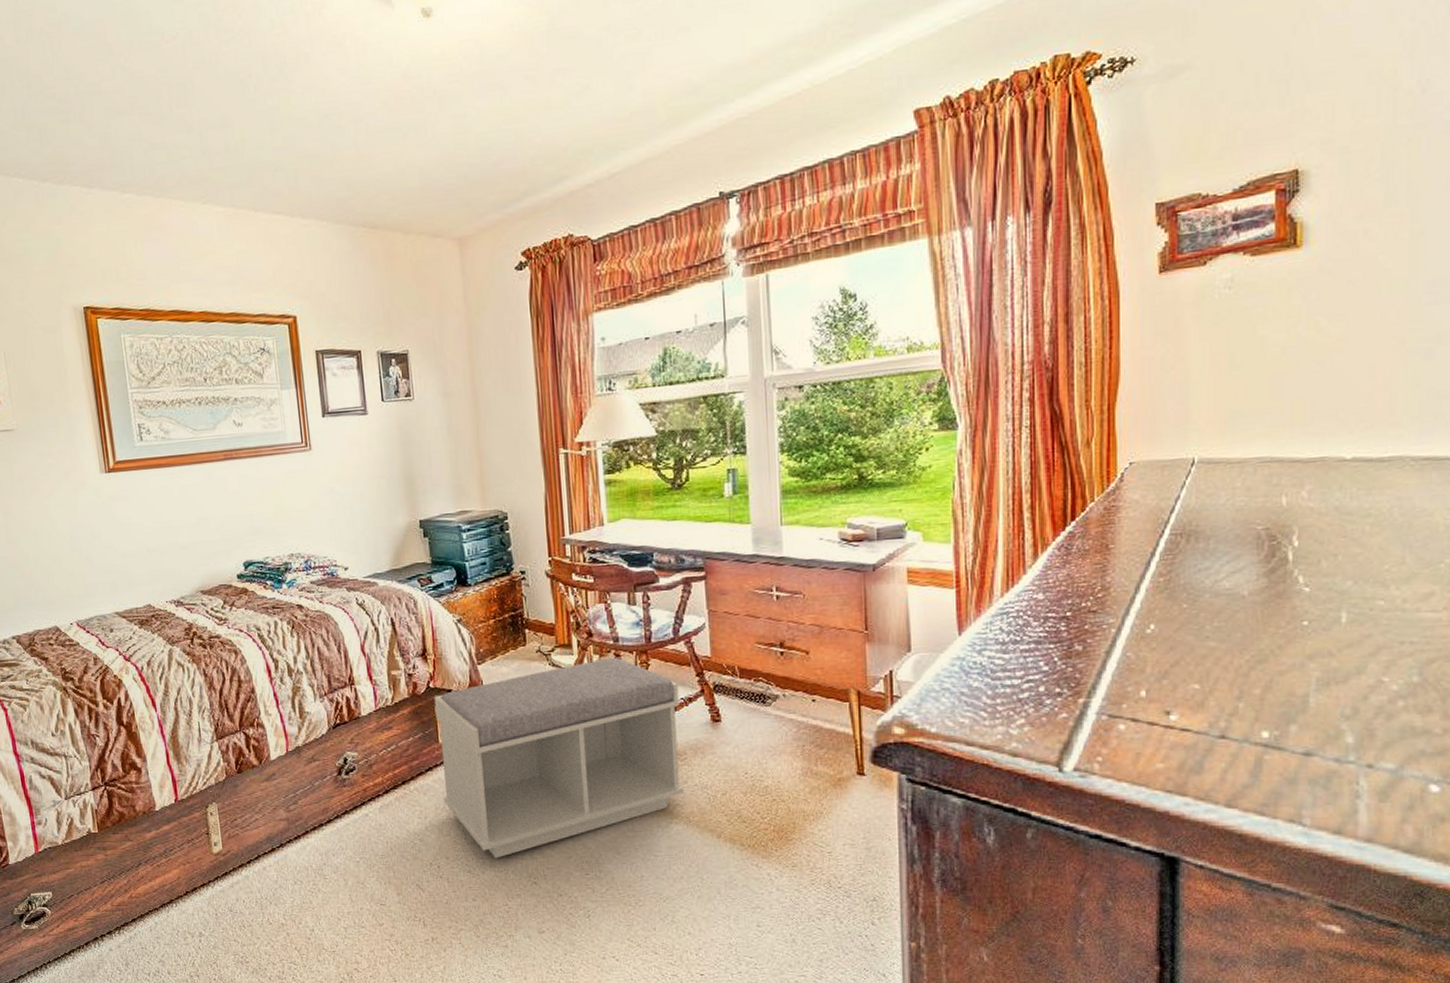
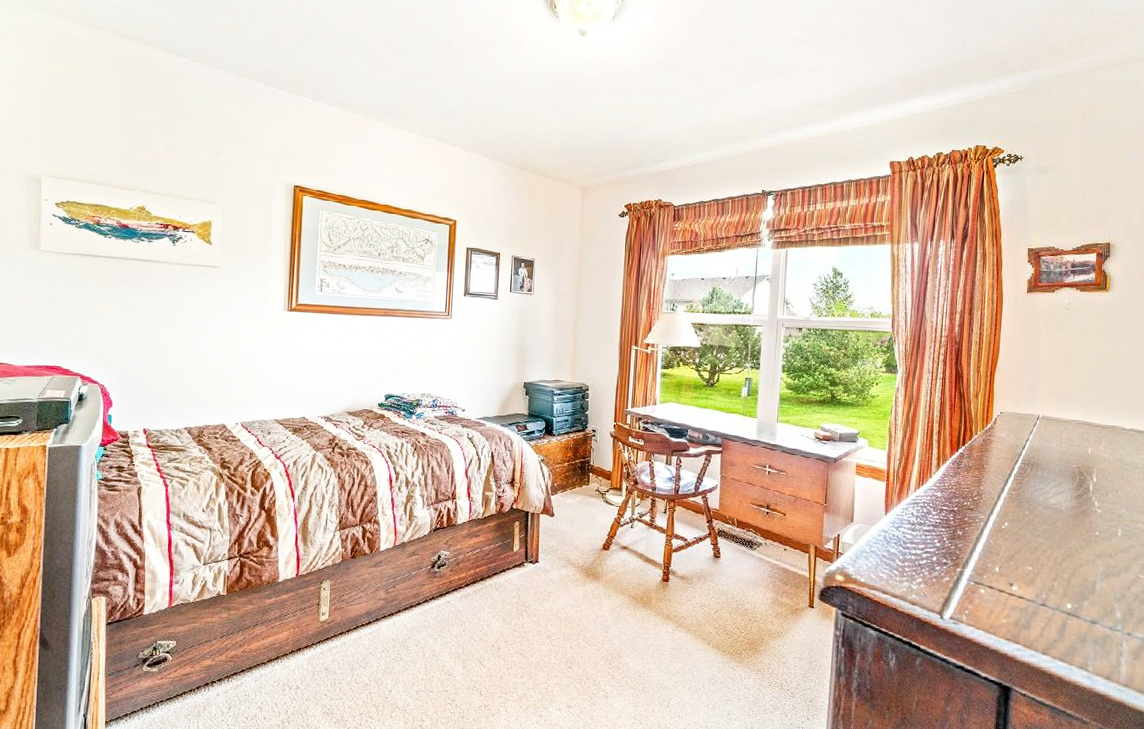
bench: present [433,657,685,859] -> none [510,501,694,646]

